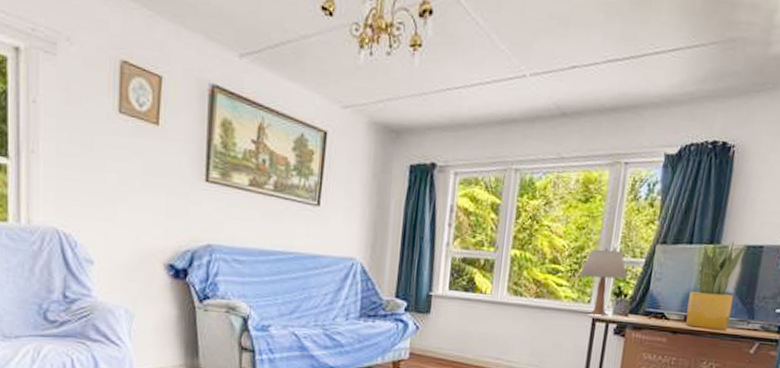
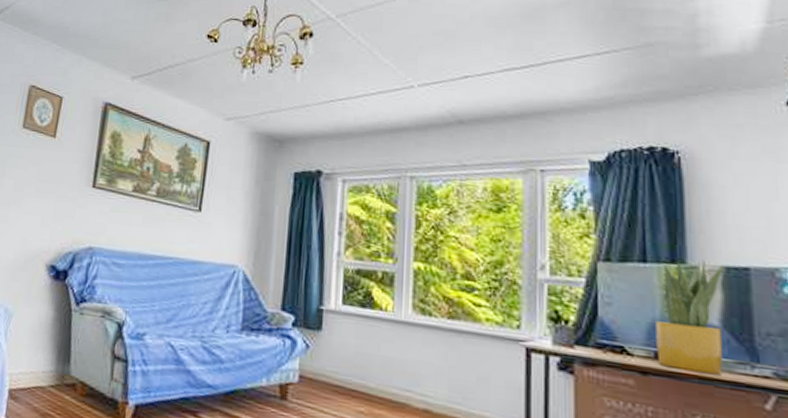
table lamp: present [579,248,628,316] -> none [502,264,565,347]

